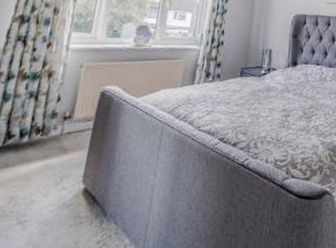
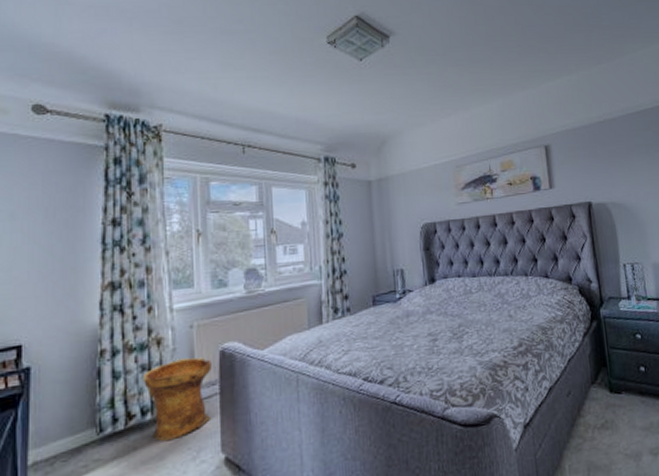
woven basket: none [25,92,92,164] -> present [142,357,212,442]

